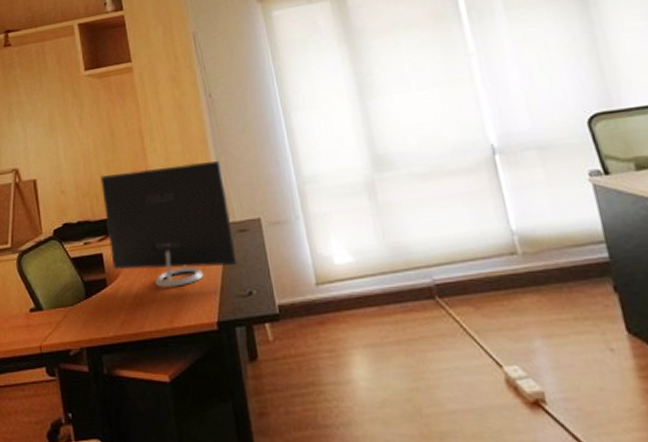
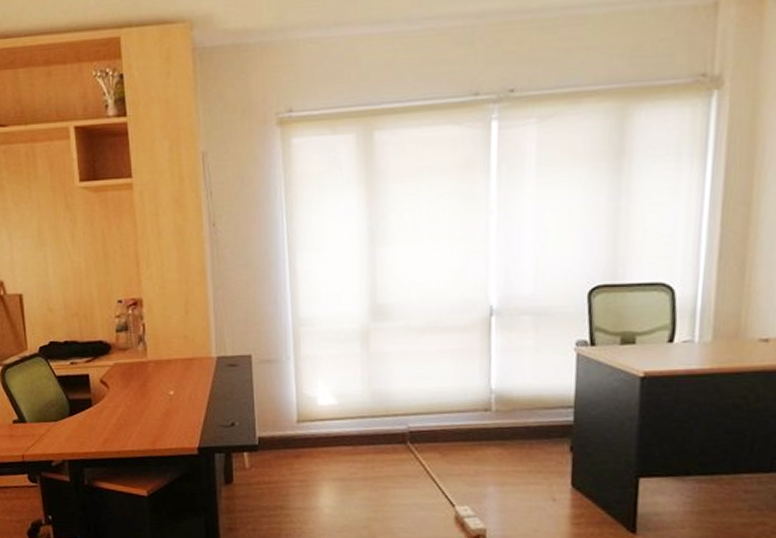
monitor: present [100,160,239,288] -> none [90,293,225,412]

